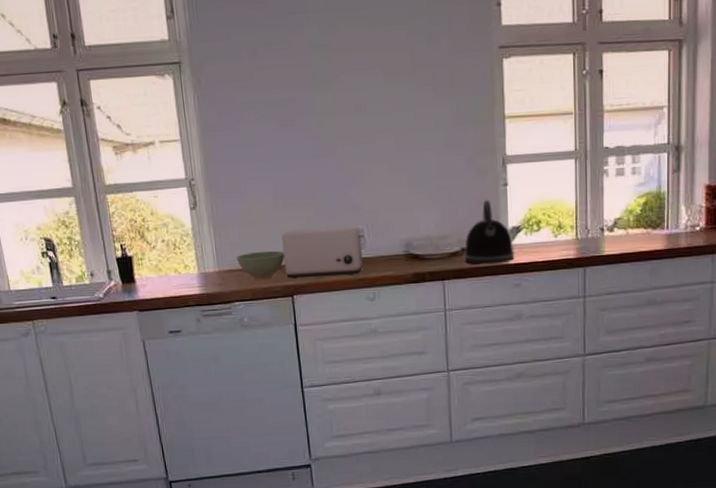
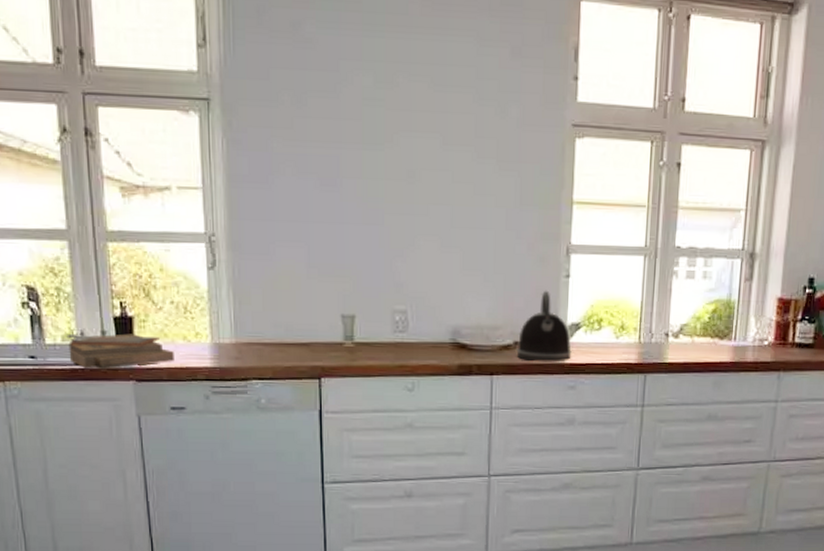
clipboard: none [79,271,169,304] -> present [66,333,174,370]
bowl: present [236,250,285,281] -> none [257,324,314,358]
toaster: present [281,225,364,279] -> none [312,303,407,361]

